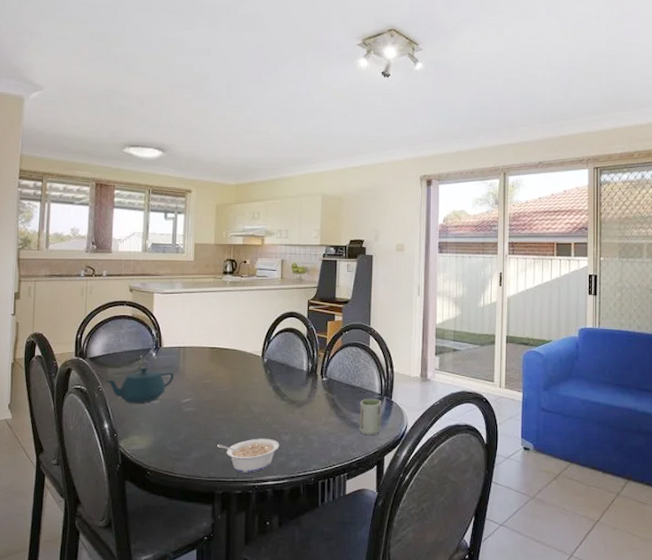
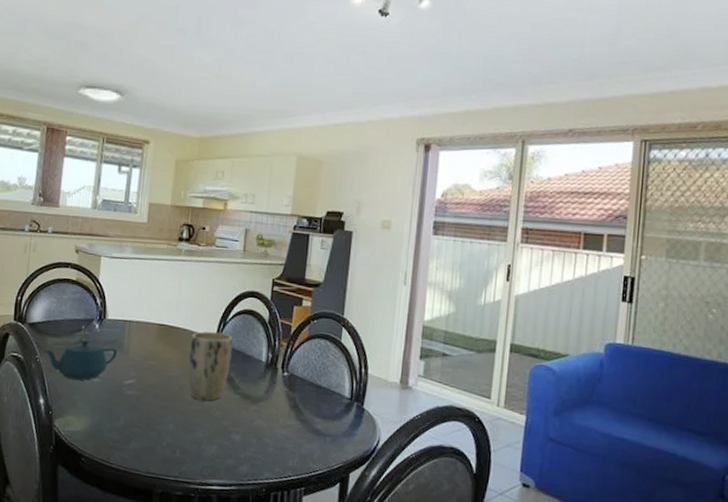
legume: present [217,438,280,473] -> none [159,434,229,474]
plant pot: none [239,349,277,409] -> present [188,331,233,401]
cup: present [359,398,382,436] -> none [322,402,351,447]

